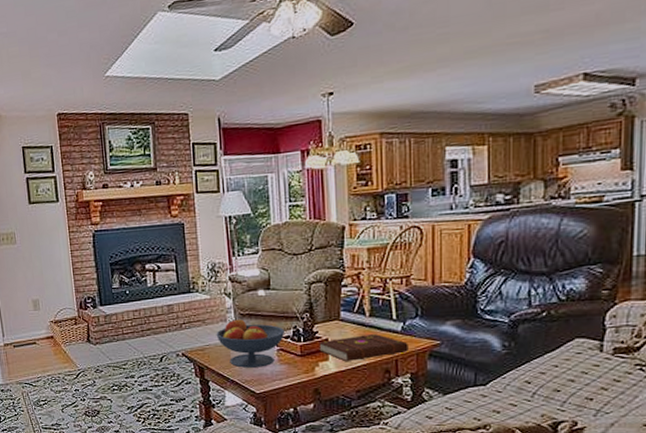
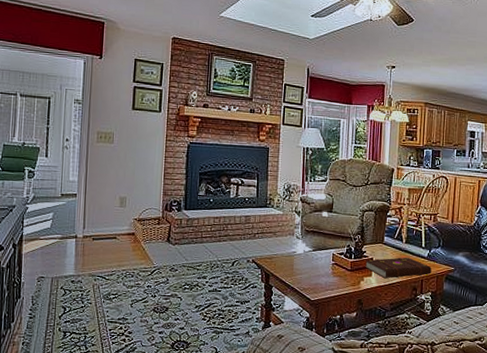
fruit bowl: present [216,319,286,368] -> none [283,234,341,278]

